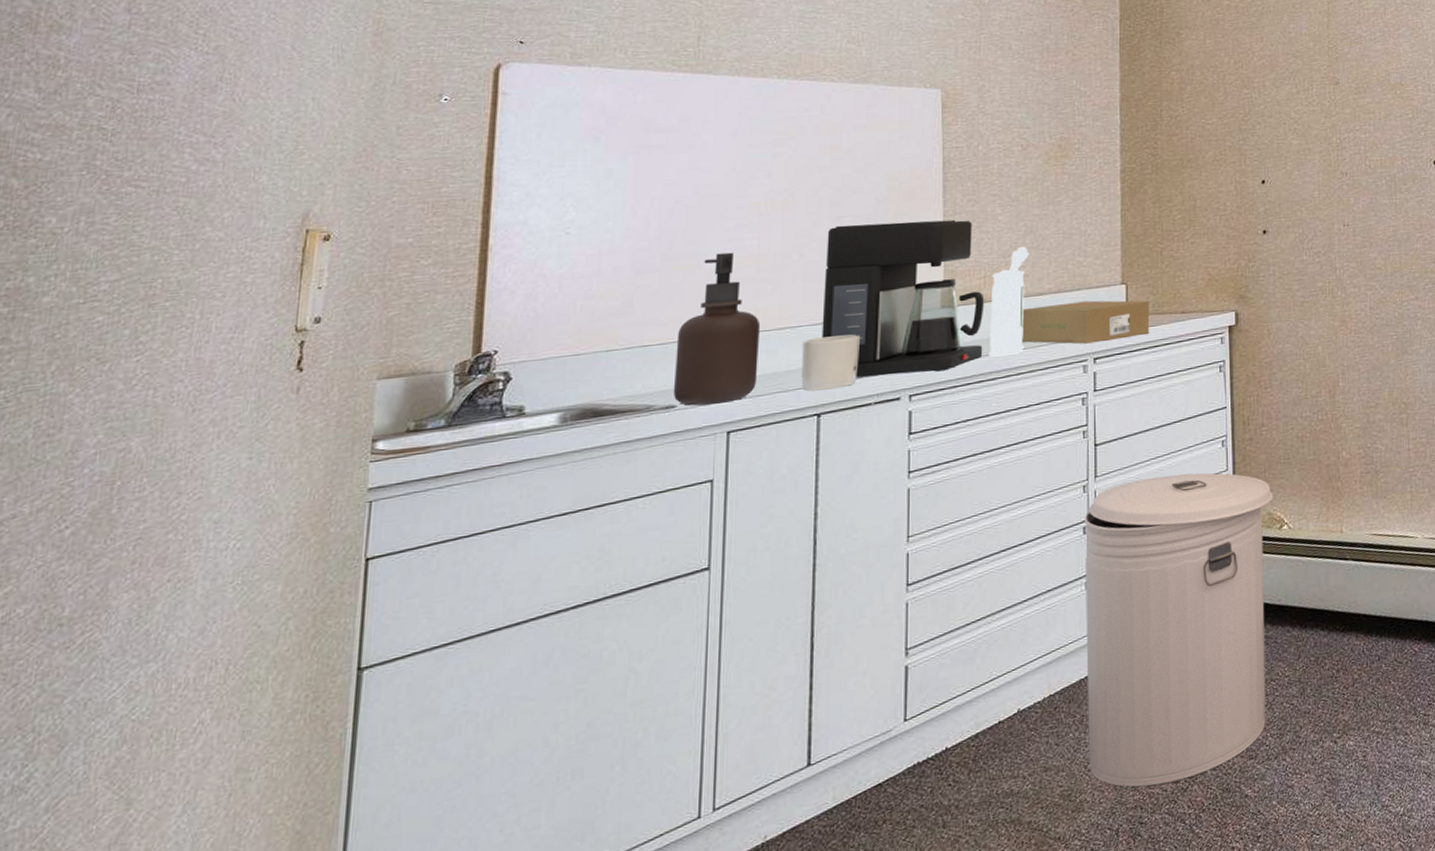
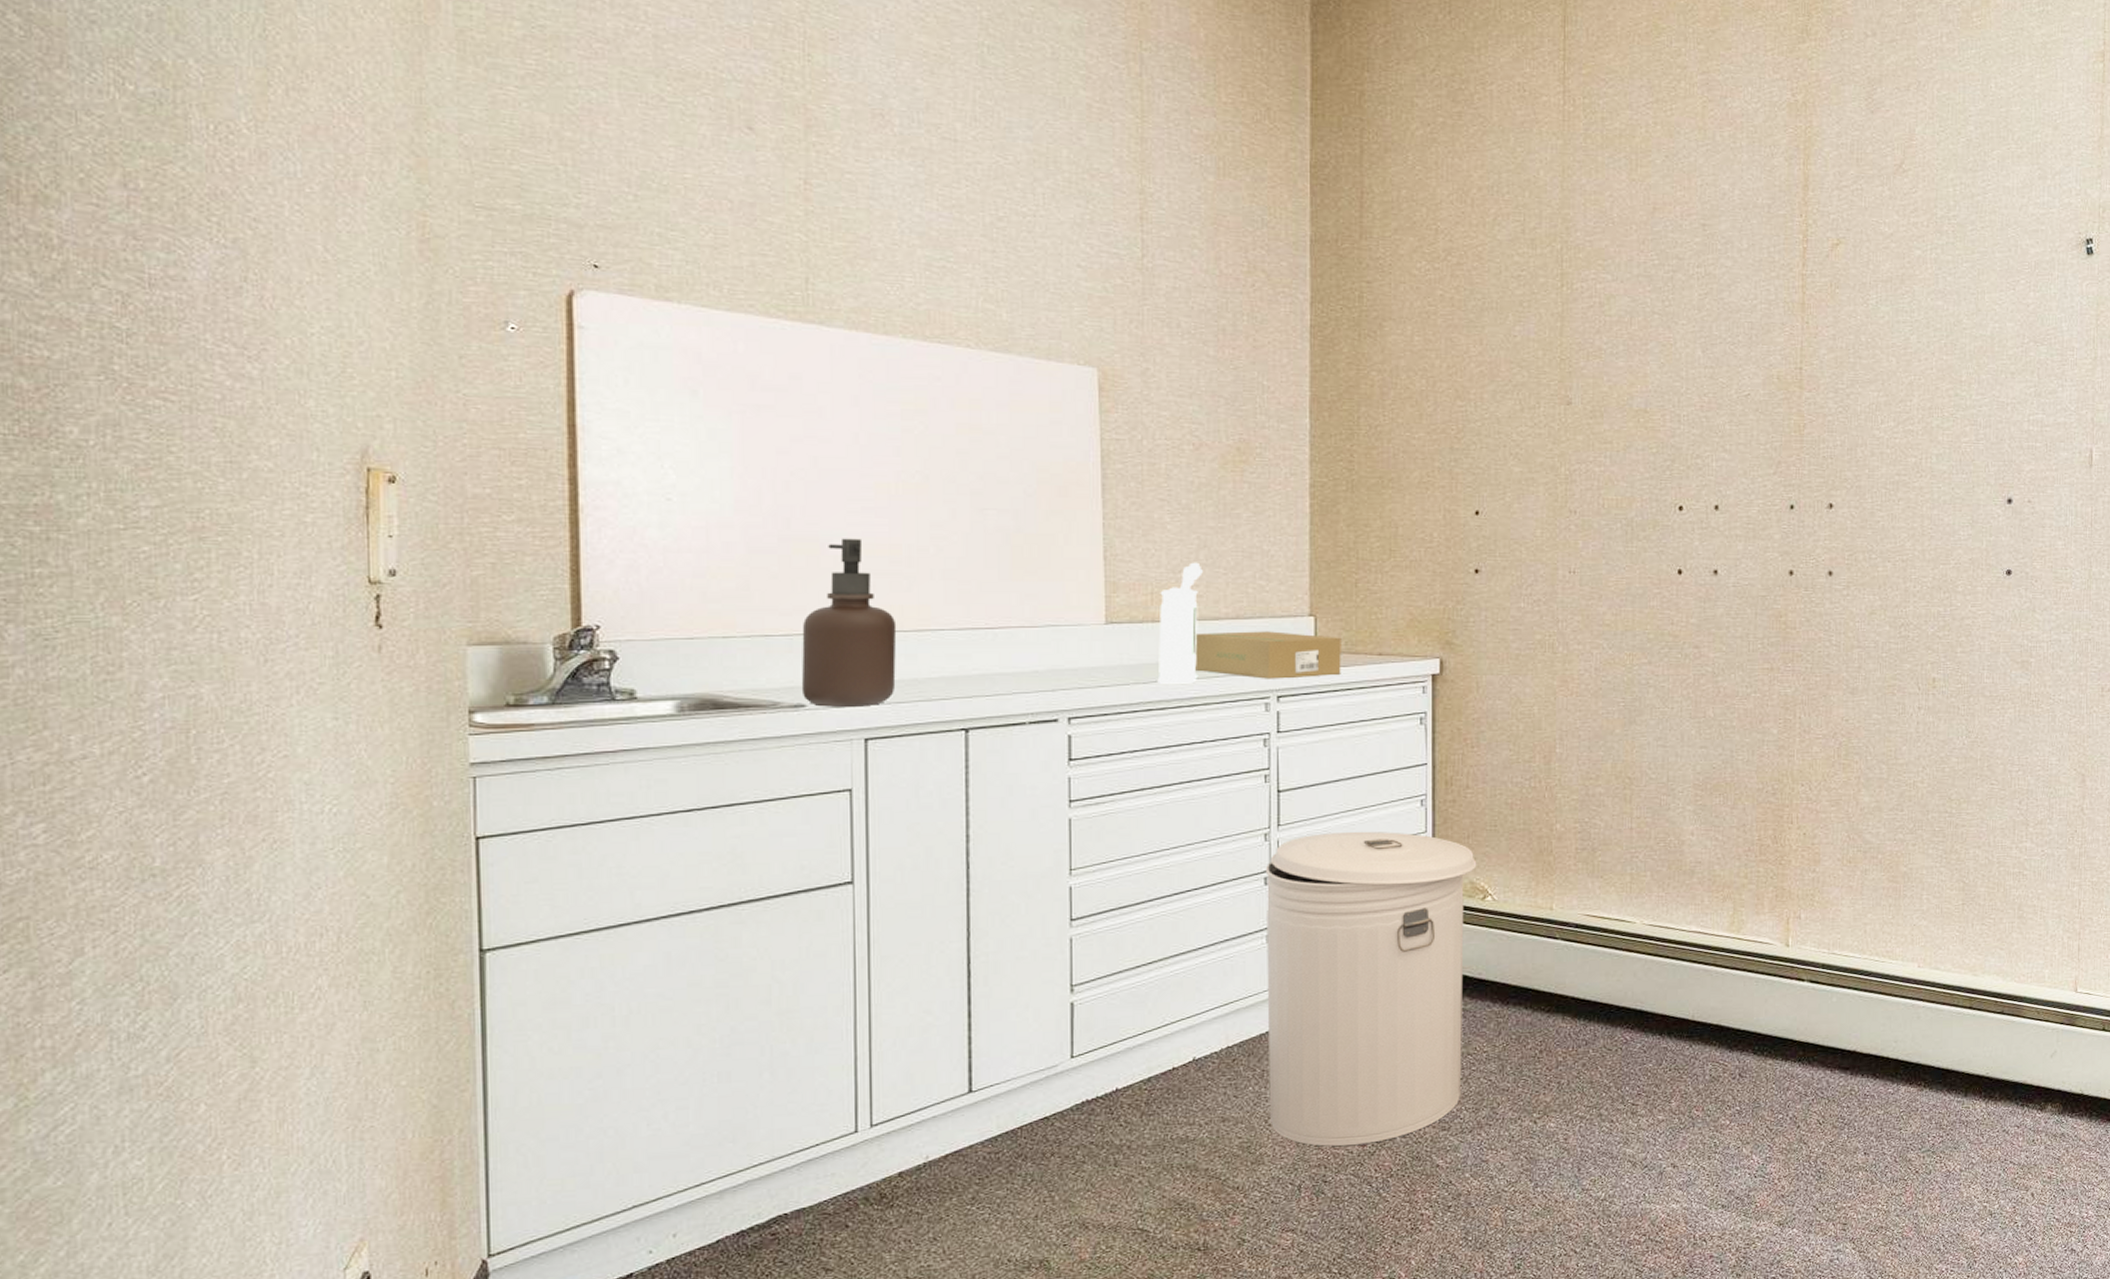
mug: present [801,334,861,392] -> none [945,644,1012,703]
coffee maker: present [822,219,985,377] -> none [966,519,1152,695]

